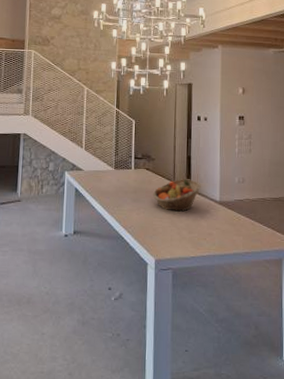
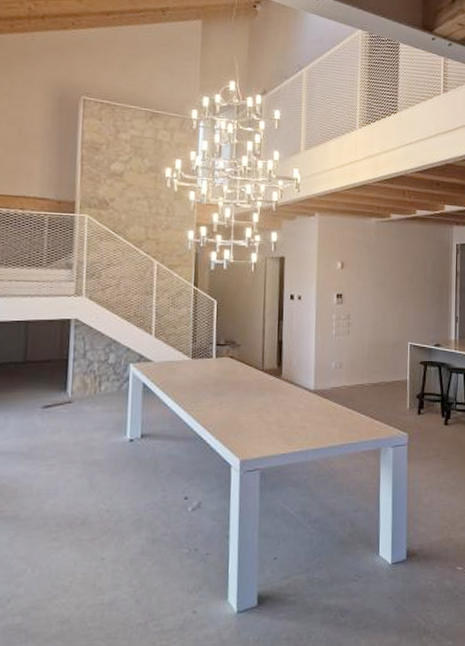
fruit basket: present [153,179,201,212] -> none [238,367,294,404]

